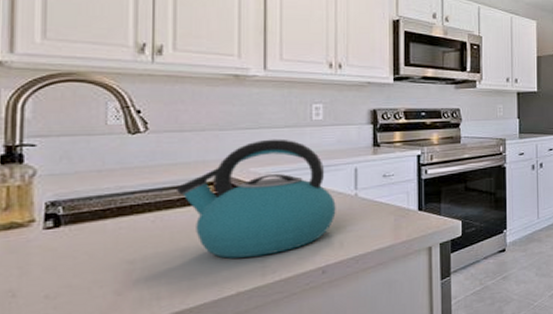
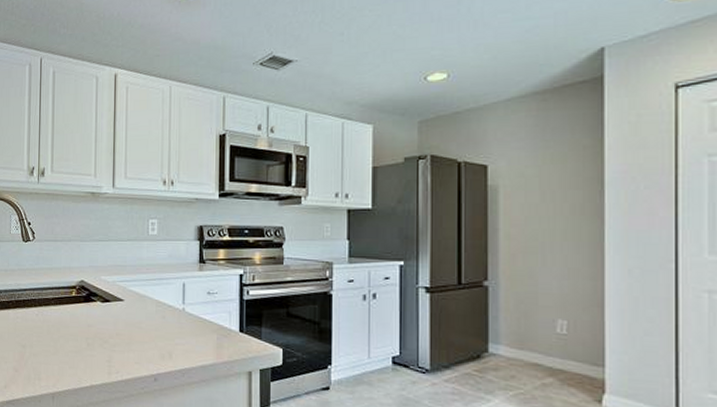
kettle: present [177,139,336,259] -> none [52,251,167,356]

